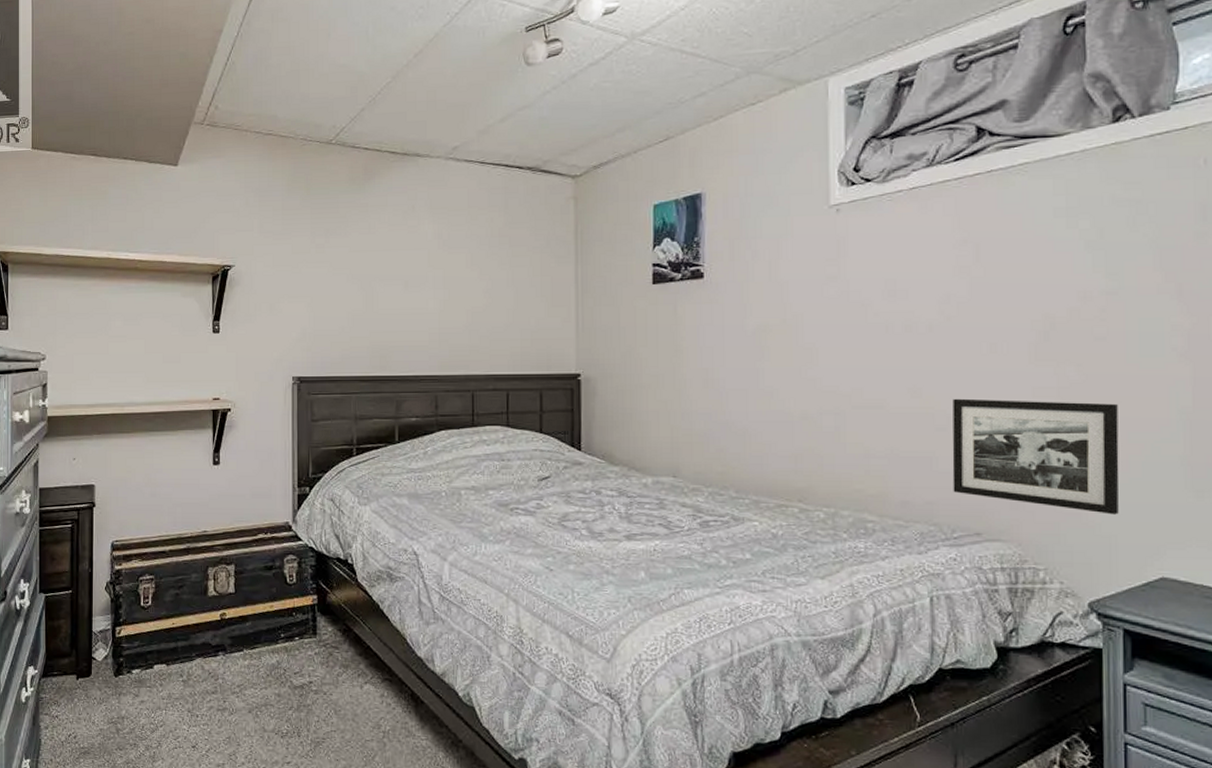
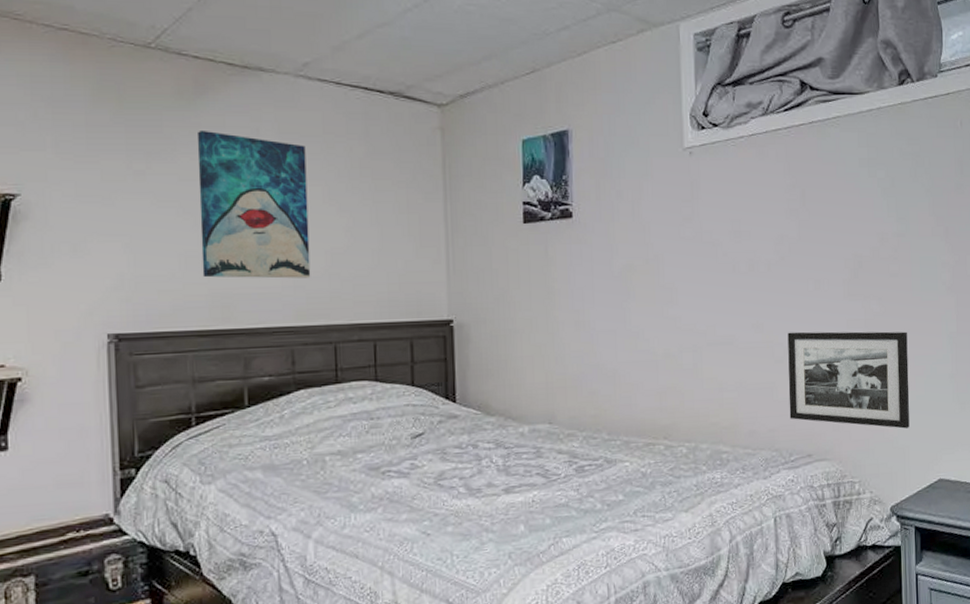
wall art: none [365,209,454,334] -> present [196,129,311,279]

